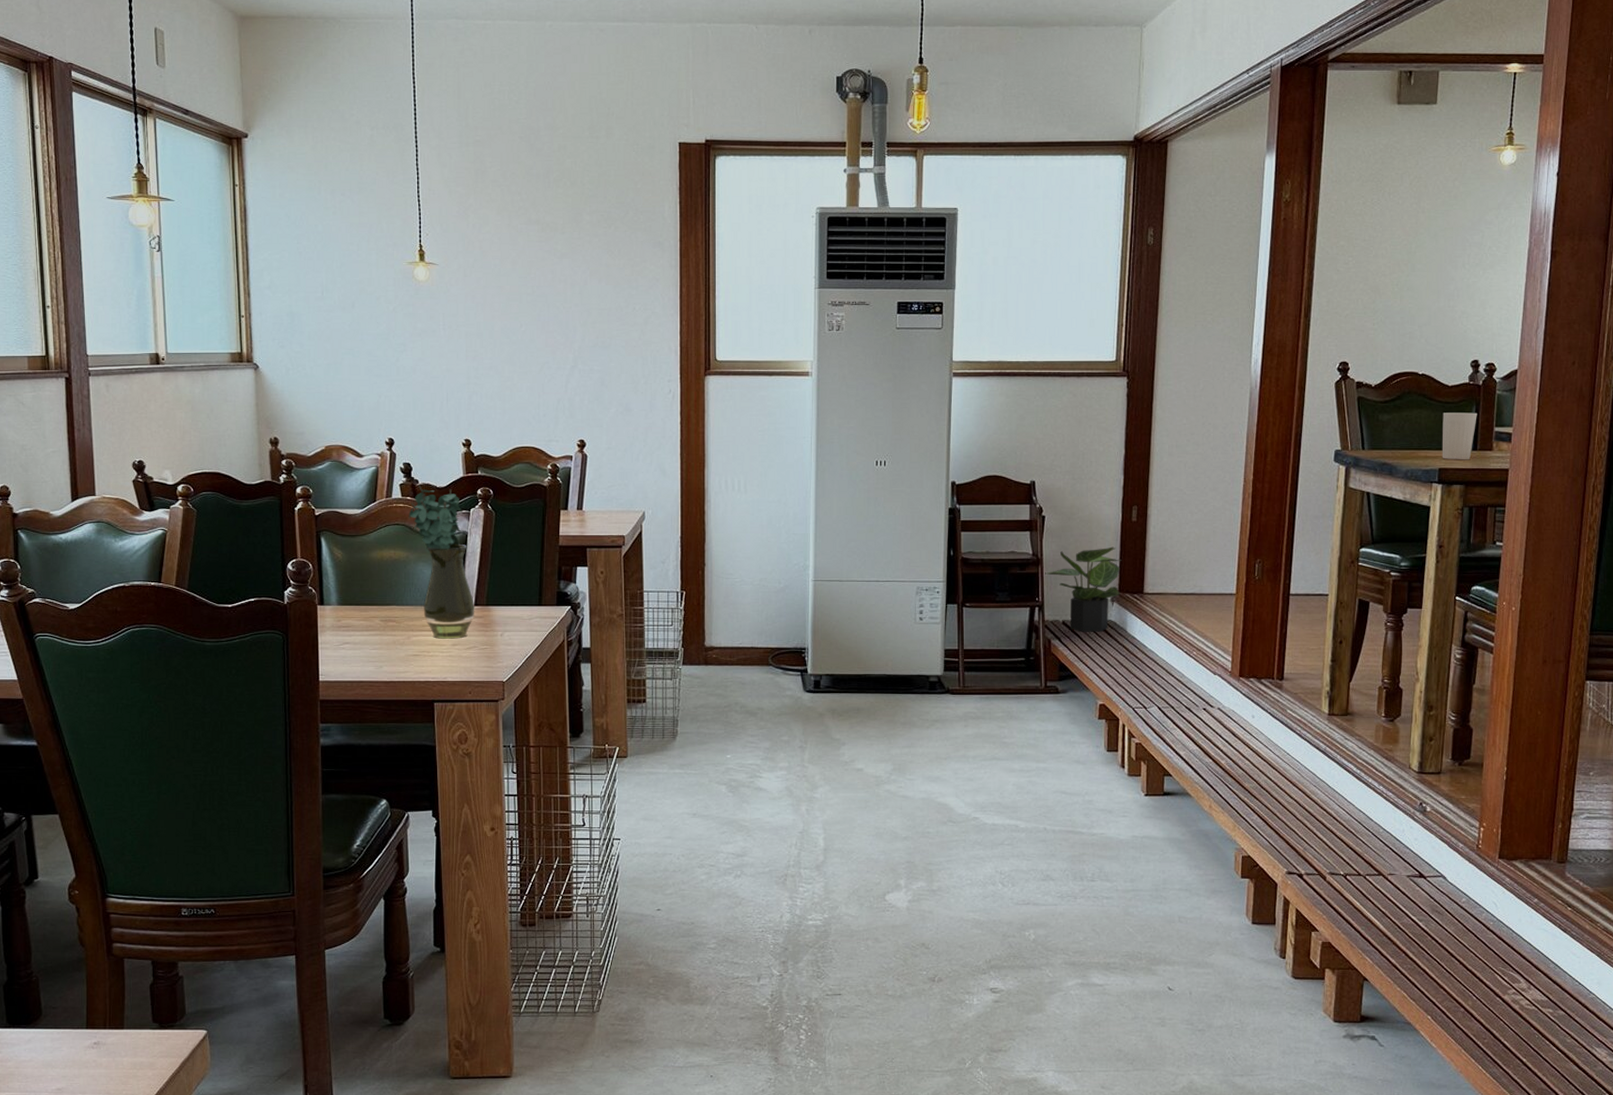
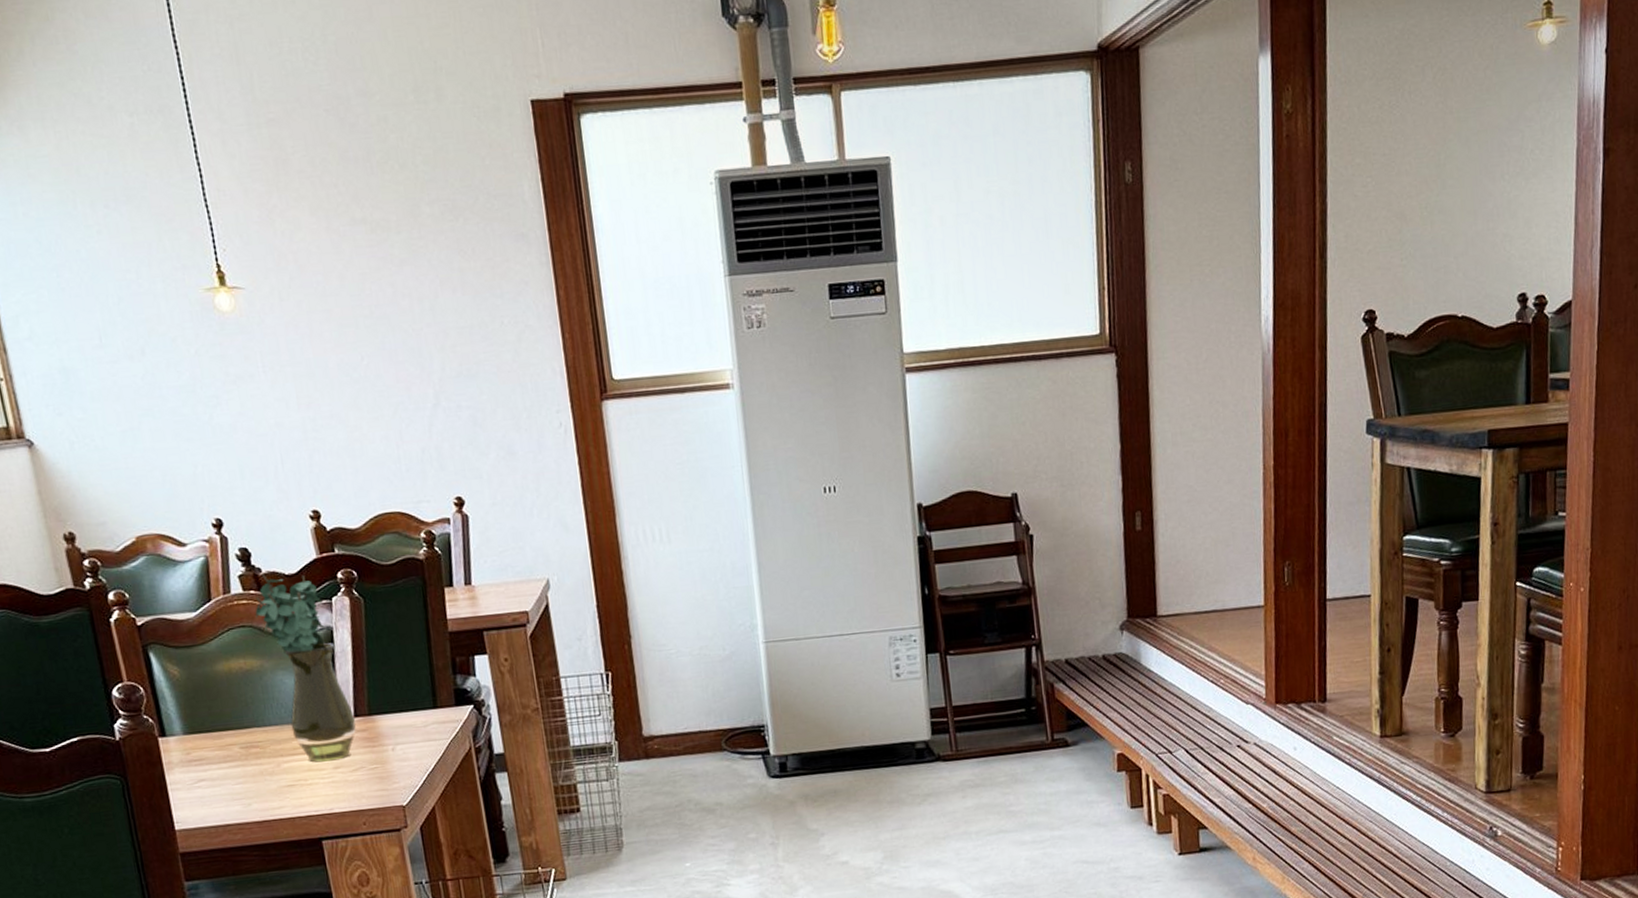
potted plant: present [1045,546,1122,632] -> none [1039,563,1129,671]
cup: present [1442,412,1477,460] -> none [1488,357,1529,420]

